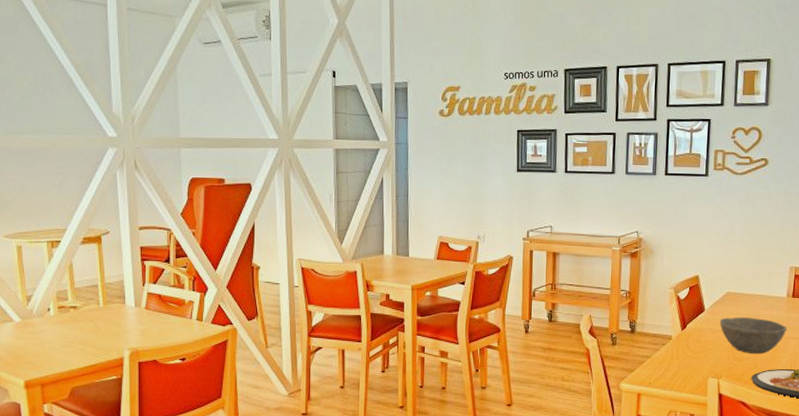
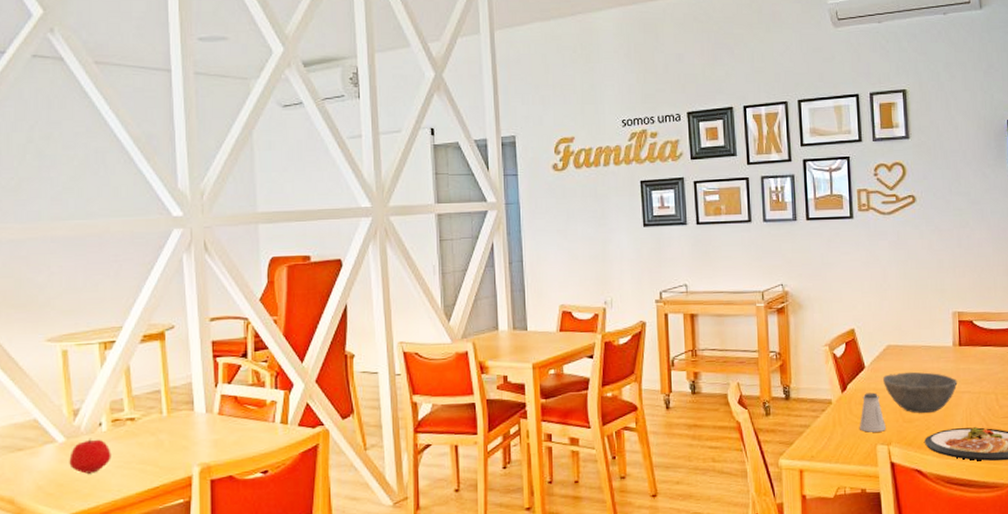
apple: none [24,320,58,349] -> present [69,438,111,474]
saltshaker: none [695,332,719,367] -> present [860,392,887,432]

